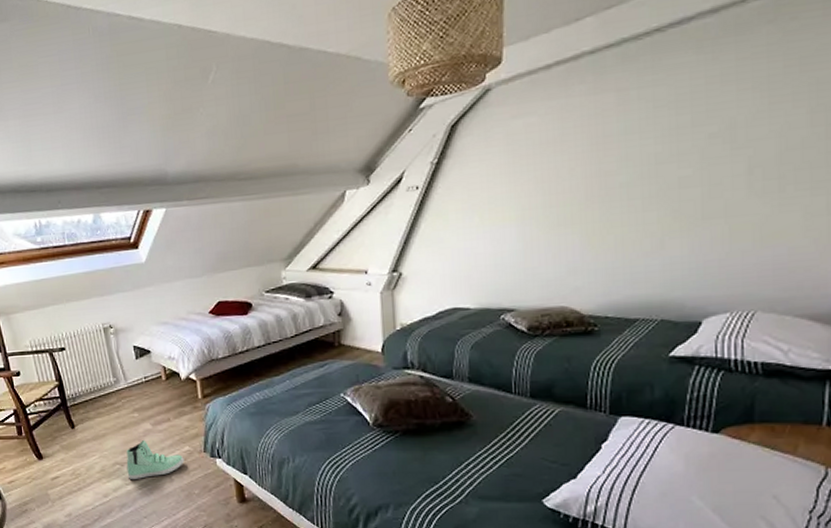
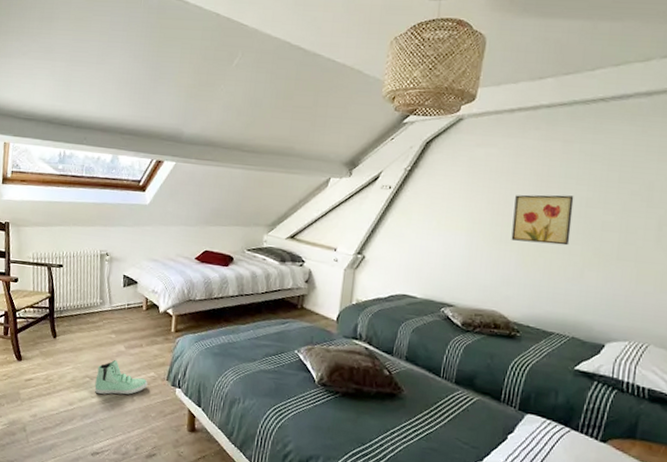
wall art: none [568,154,642,221] -> present [511,194,574,246]

